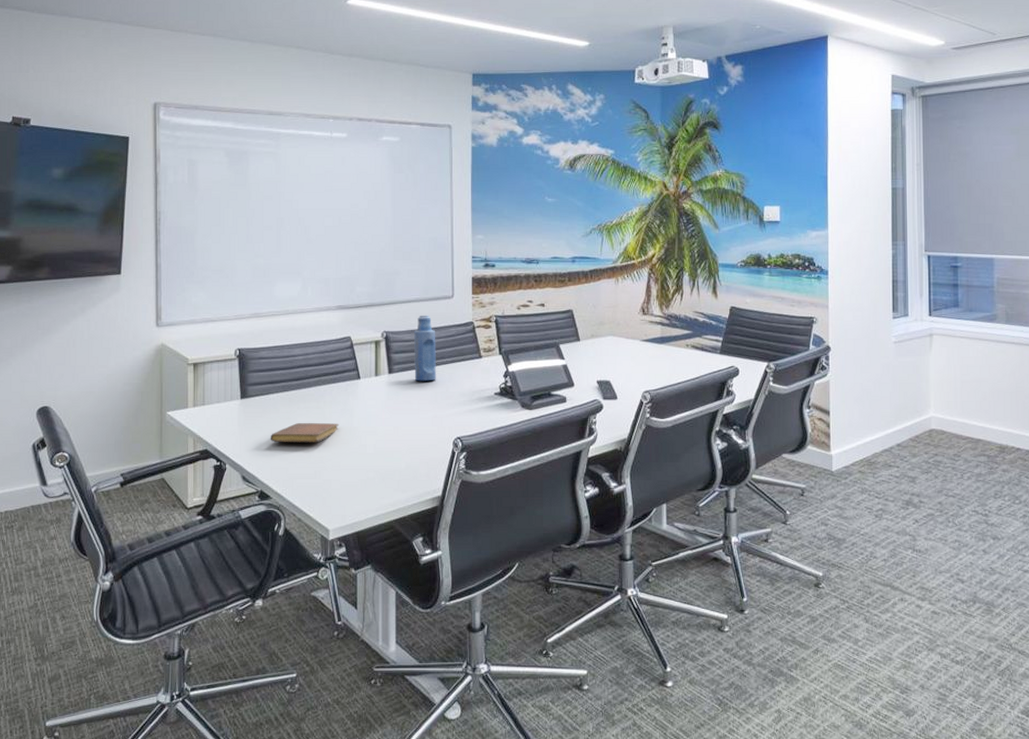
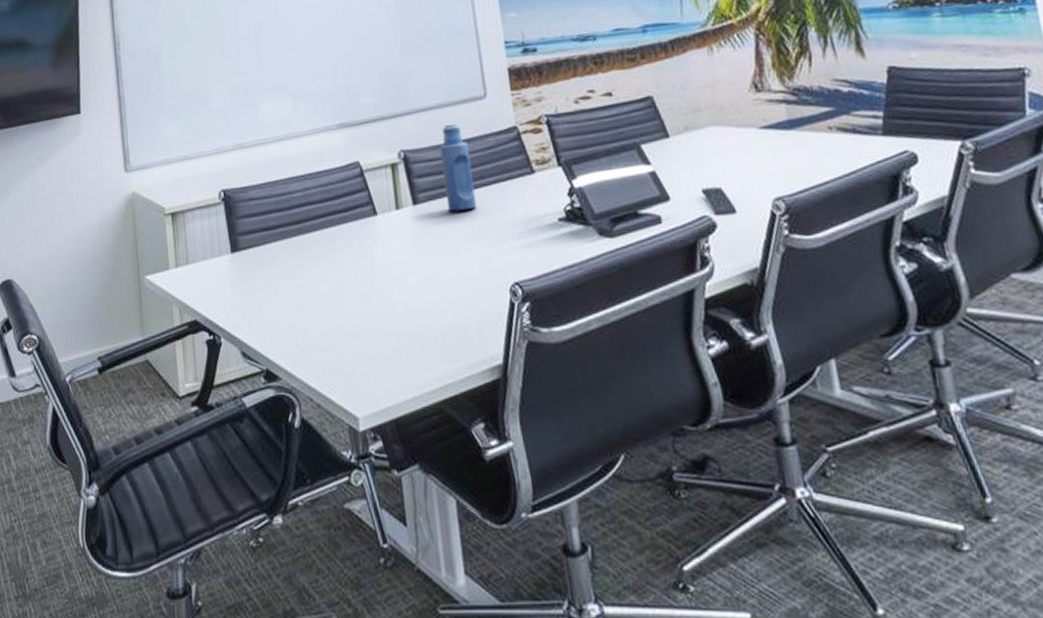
notebook: present [270,422,340,443] -> none [271,275,357,305]

